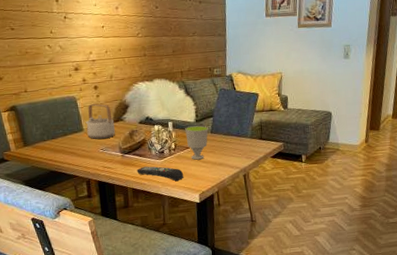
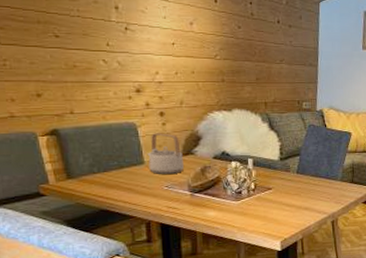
remote control: present [137,166,184,182] -> none [208,208,264,227]
cup: present [185,126,209,160] -> none [267,165,294,203]

